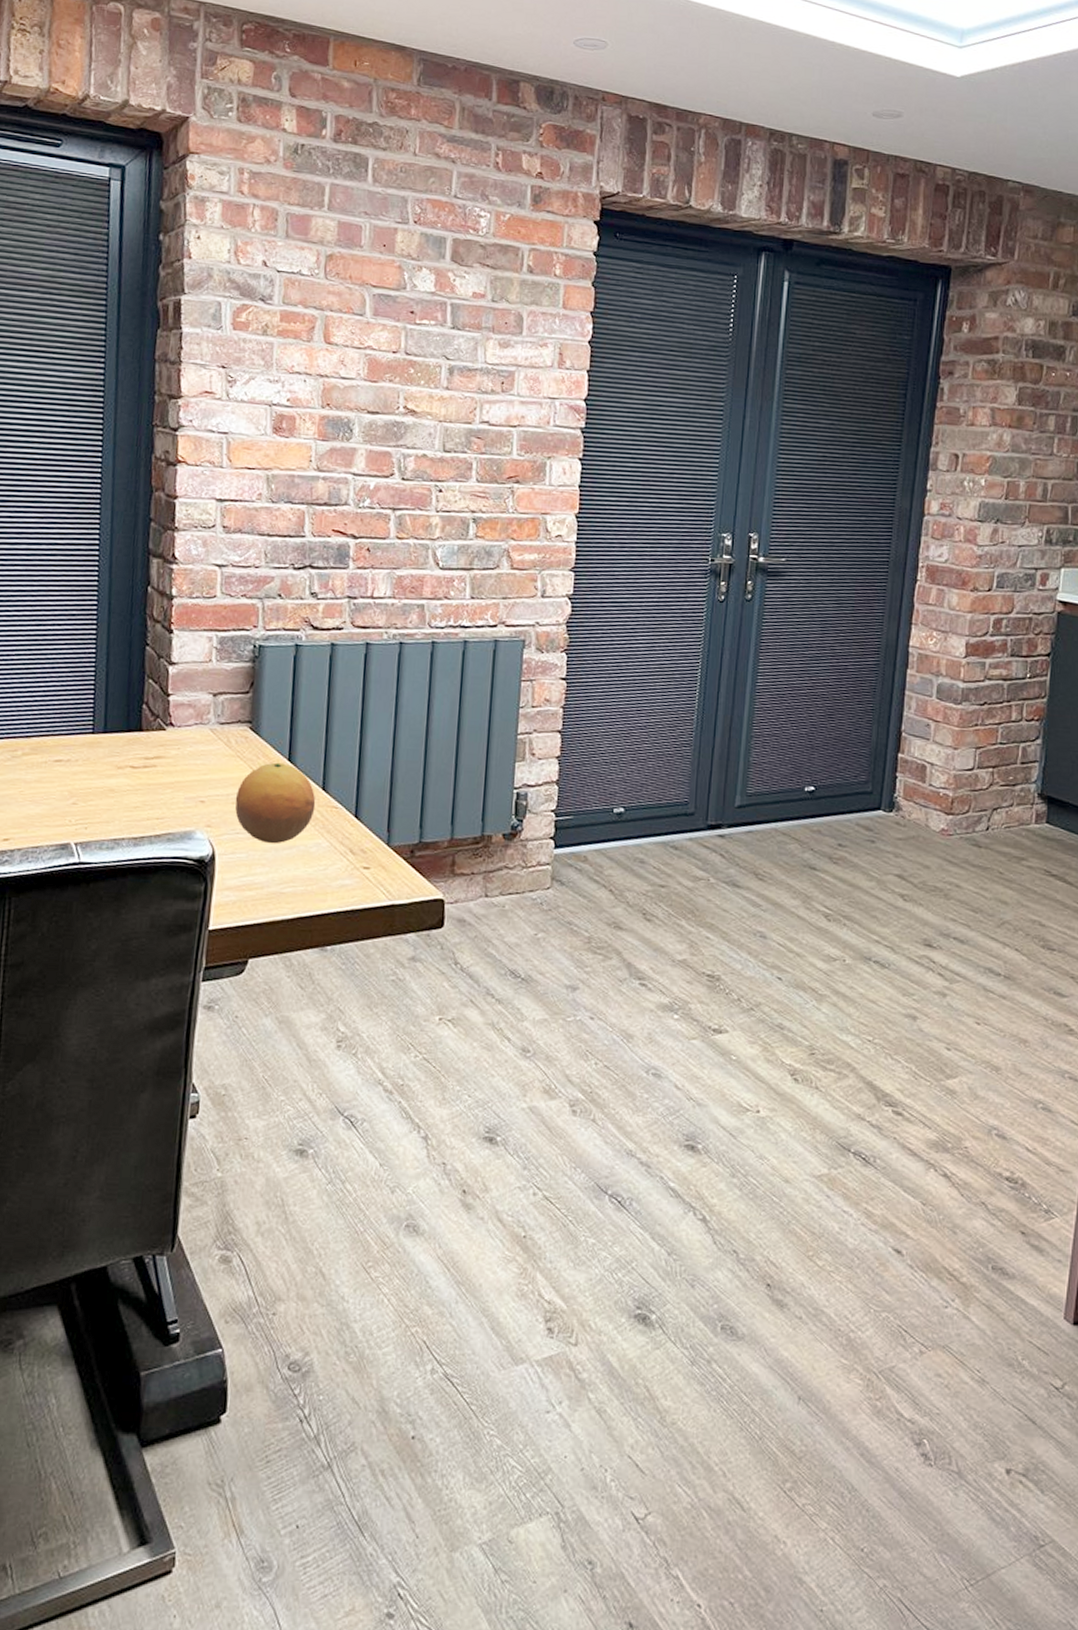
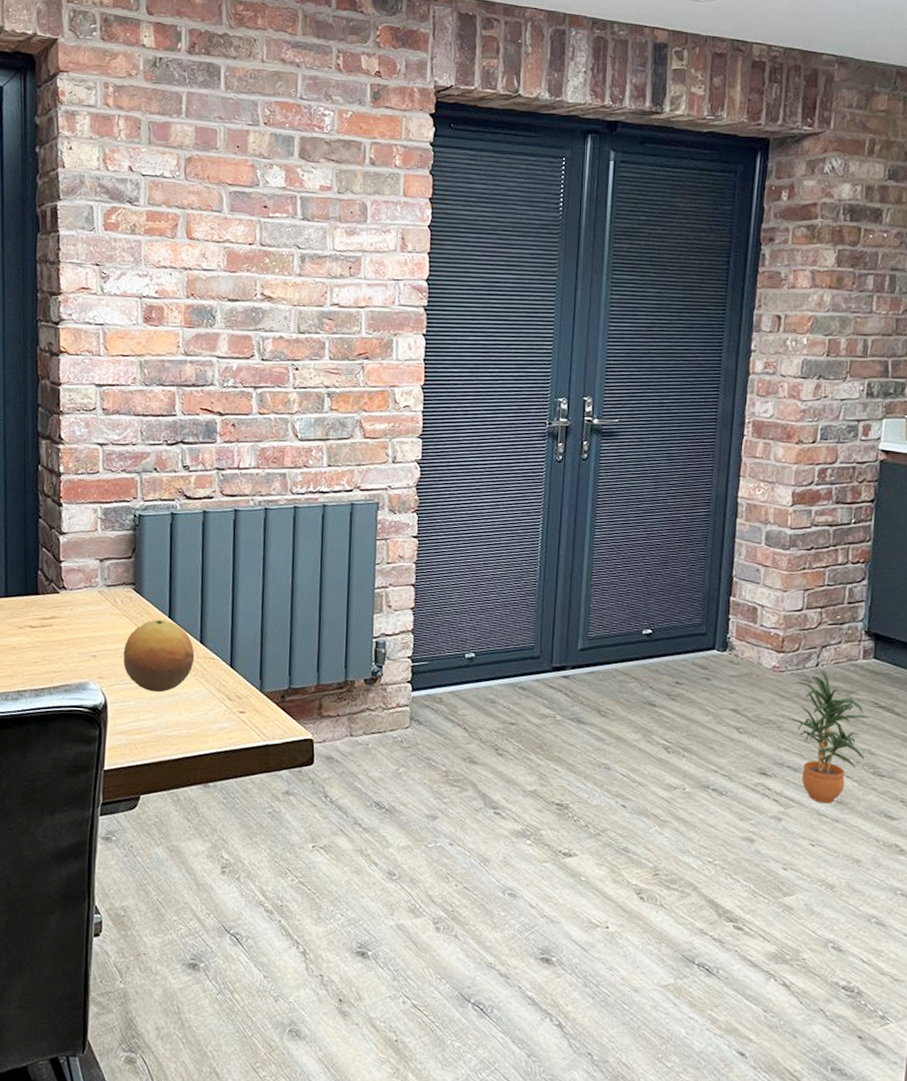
potted plant: none [959,834,1042,979] -> present [791,670,871,804]

